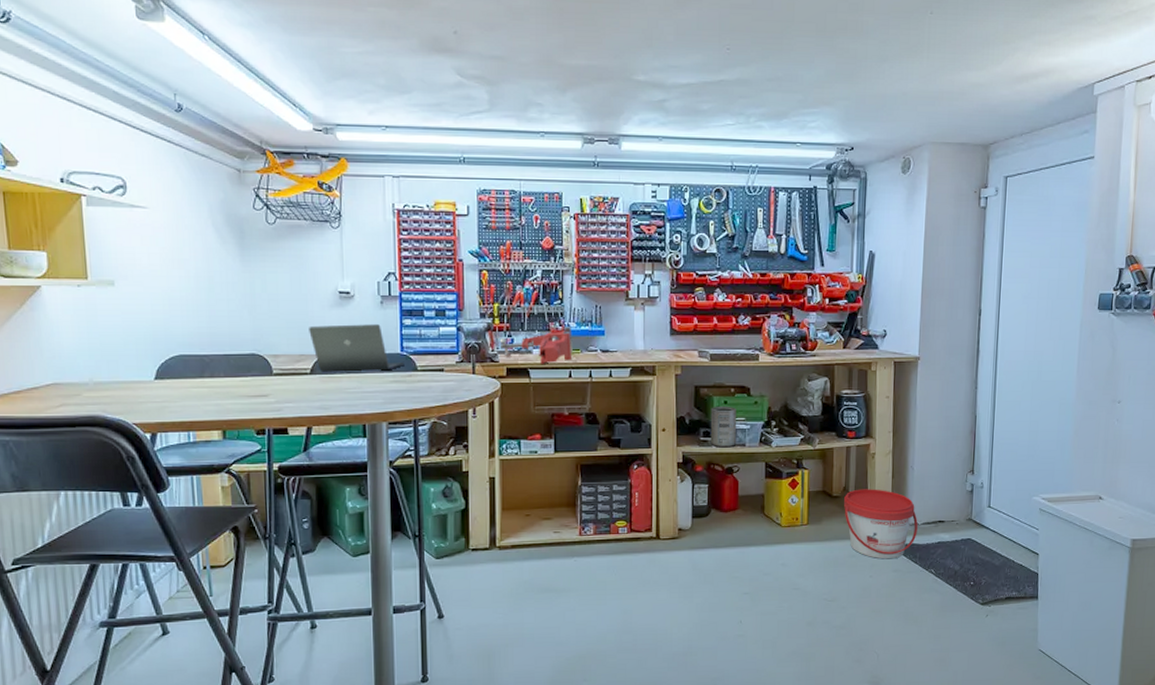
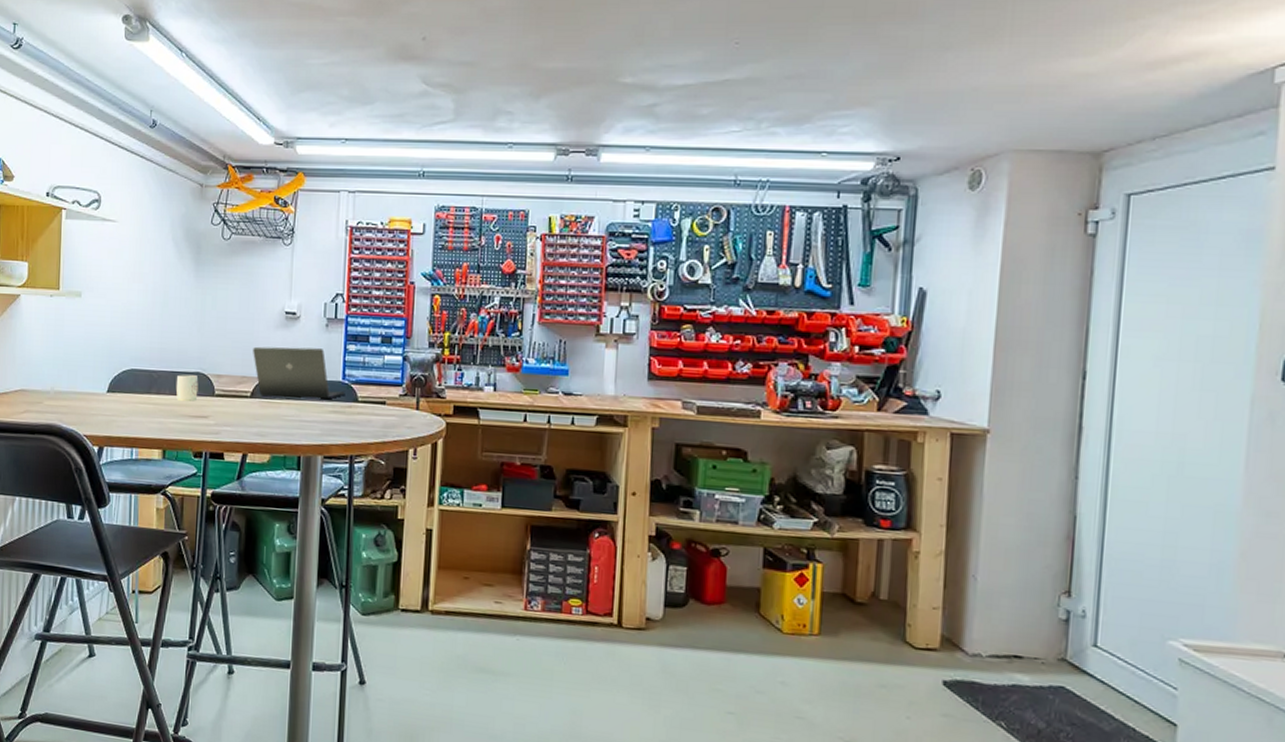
mug: none [230,357,255,383] -> present [175,374,199,402]
bench vise: present [499,325,573,365] -> none [447,361,531,405]
paint can: present [710,407,736,448] -> none [692,471,728,524]
bucket: present [844,489,918,559] -> none [871,597,982,699]

